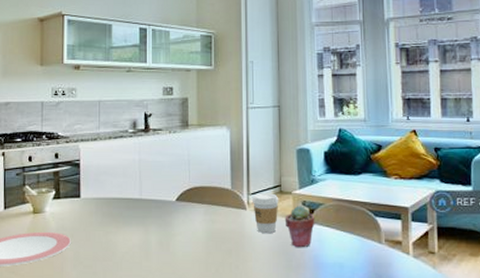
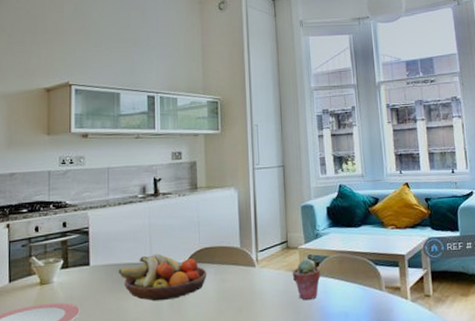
fruit bowl: none [108,190,197,238] -> present [118,253,207,302]
coffee cup: present [253,193,279,234] -> none [261,249,286,289]

